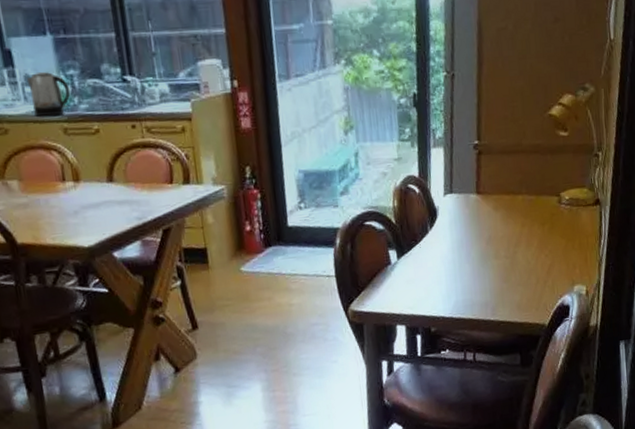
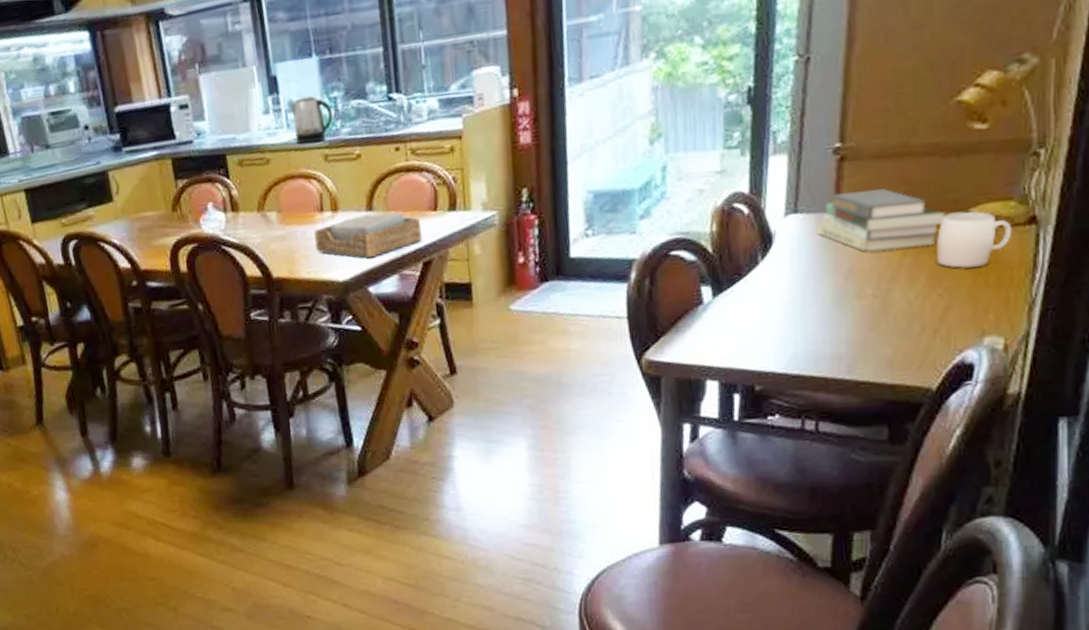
napkin holder: none [57,184,161,226] -> present [314,212,423,259]
books: none [465,176,547,224] -> present [816,188,946,253]
mug: none [541,195,586,236] -> present [935,211,1013,269]

